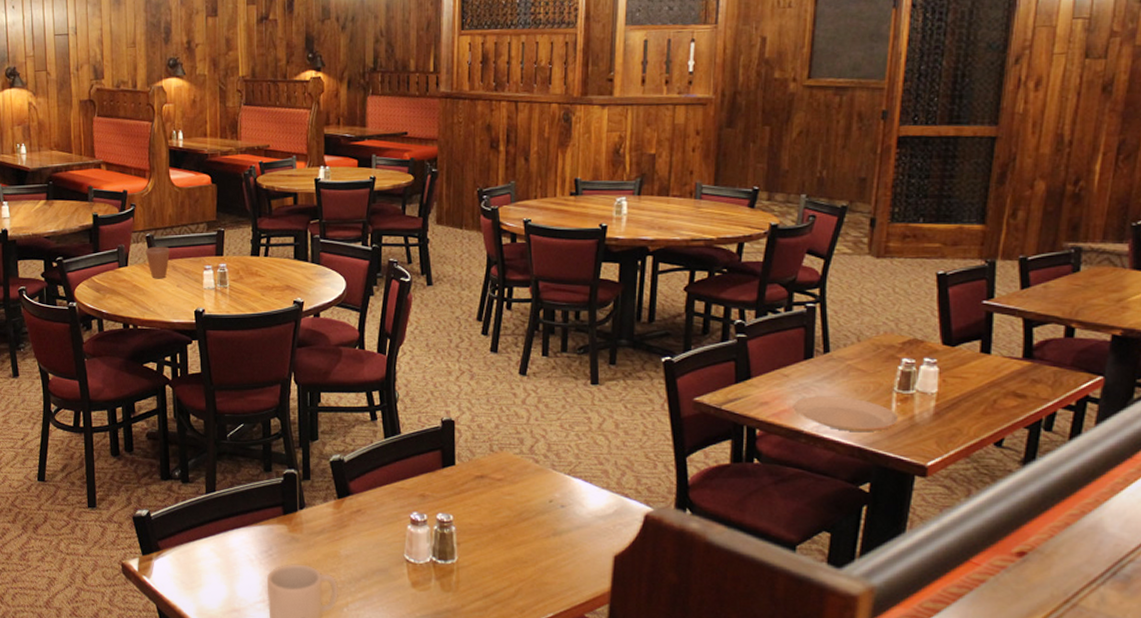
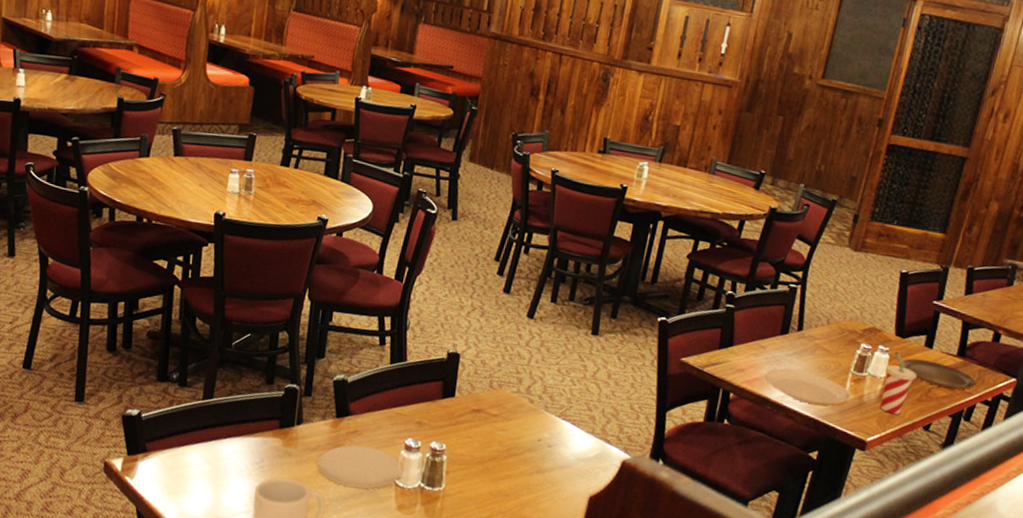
cup: present [146,247,170,279] -> none [170,141,196,176]
plate: none [324,524,412,568] -> present [317,445,403,489]
beverage cup: none [936,362,976,432] -> present [880,351,917,414]
plate: none [957,368,1053,397] -> present [902,358,977,390]

